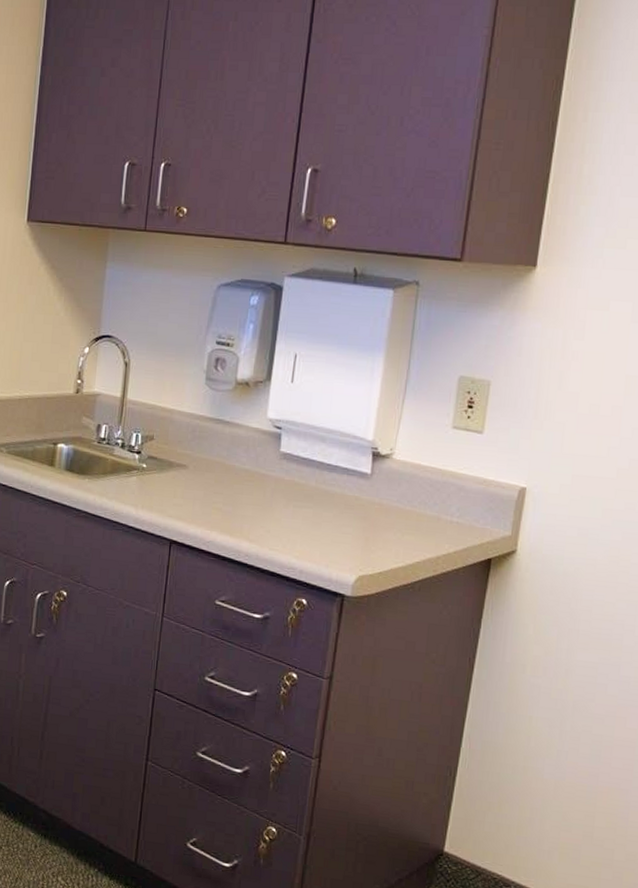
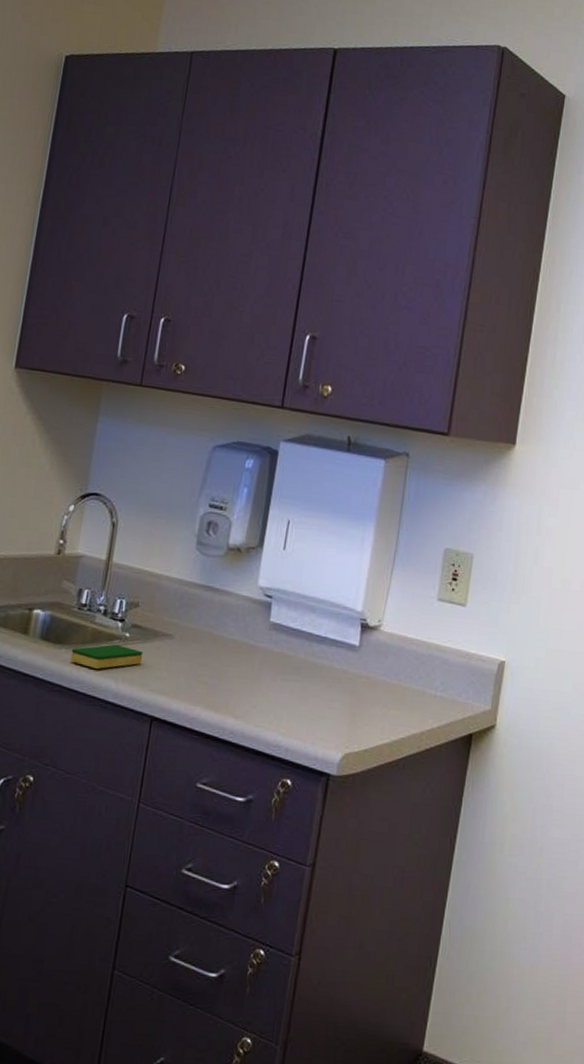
dish sponge: none [93,474,160,498] -> present [70,644,144,670]

